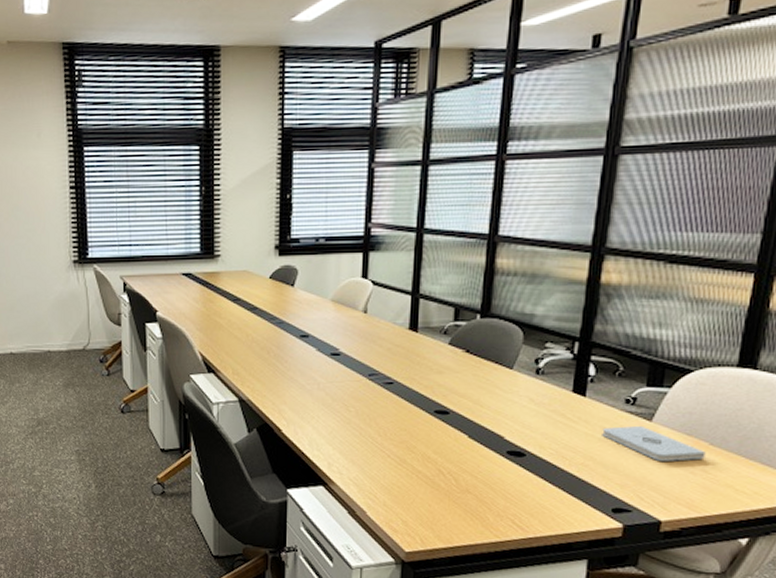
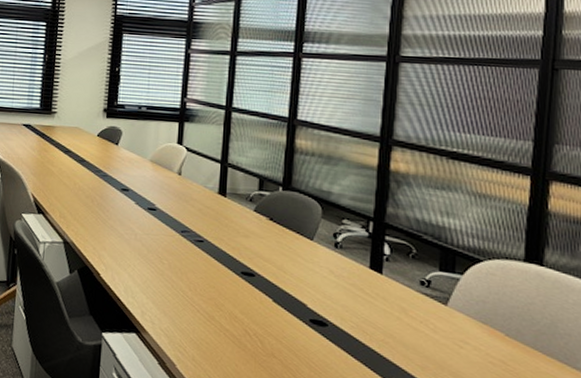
notepad: present [602,425,706,462] -> none [400,306,502,350]

